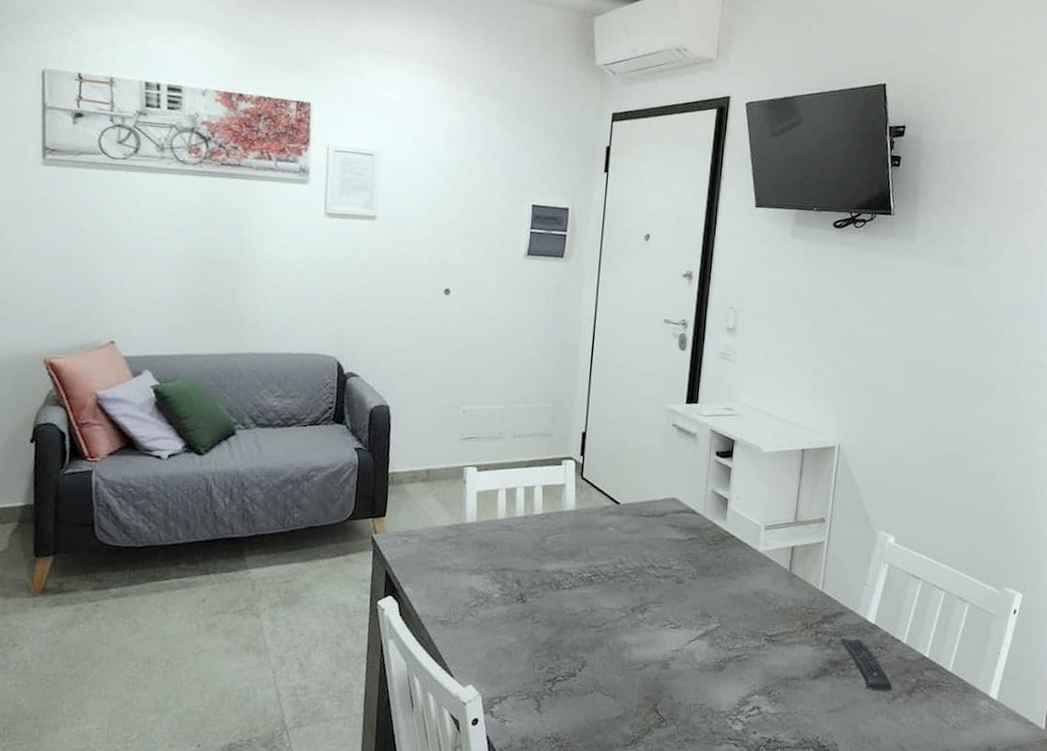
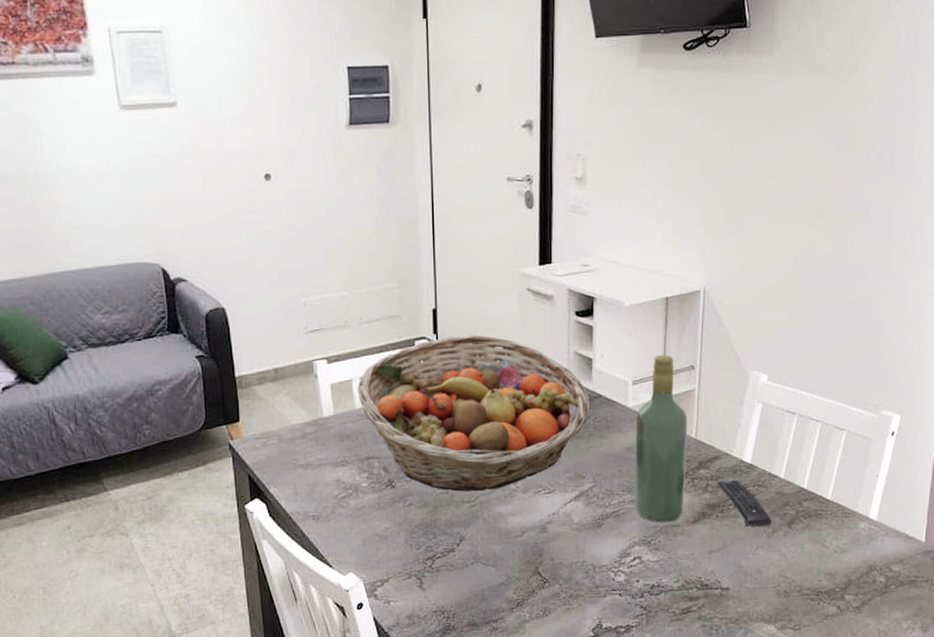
fruit basket: none [501,460,723,618] -> present [357,335,591,492]
wine bottle: none [758,503,816,675] -> present [635,354,688,523]

